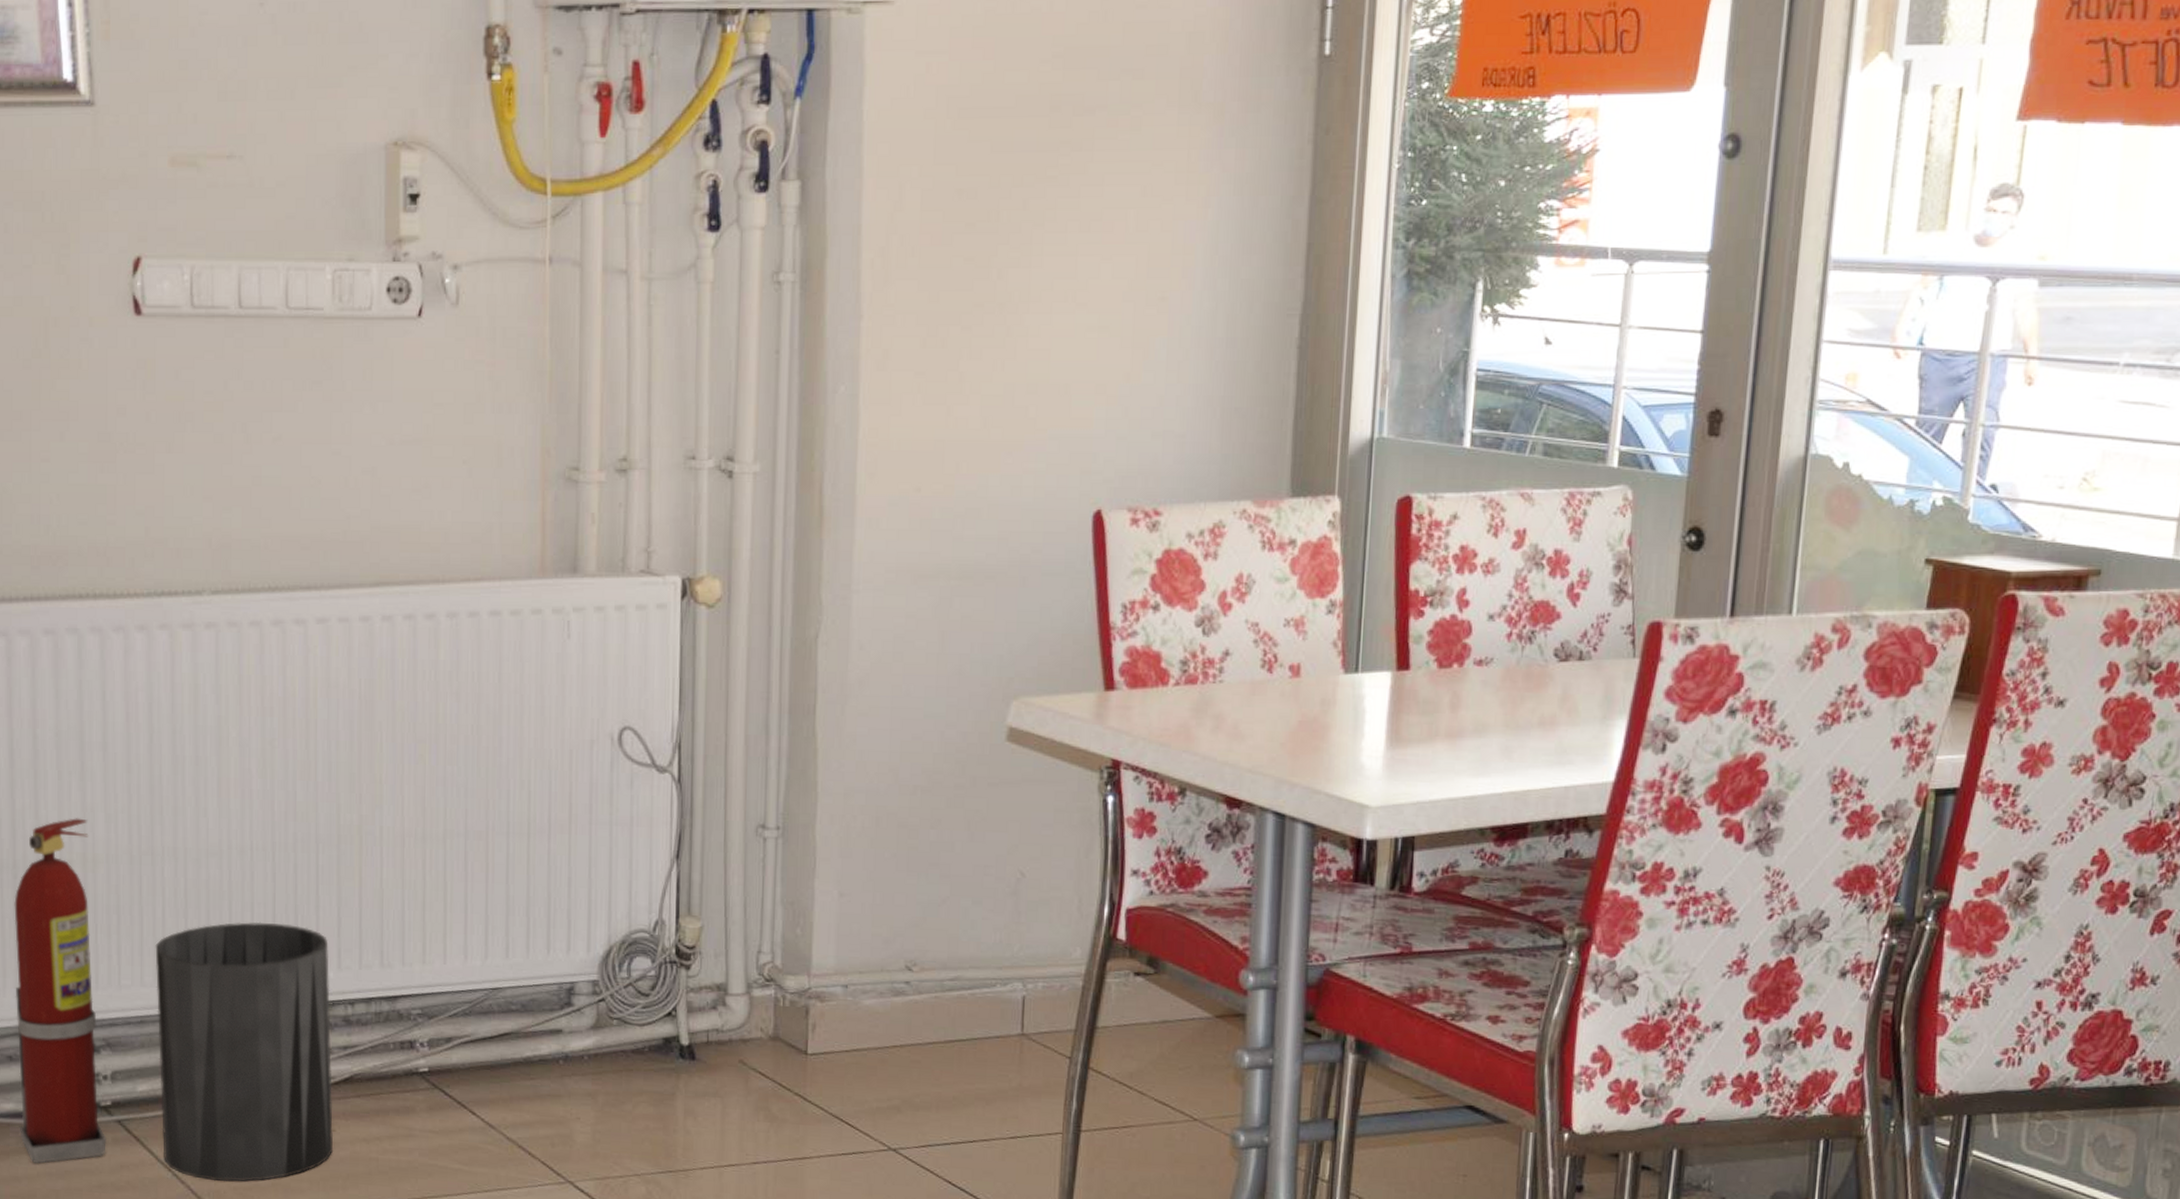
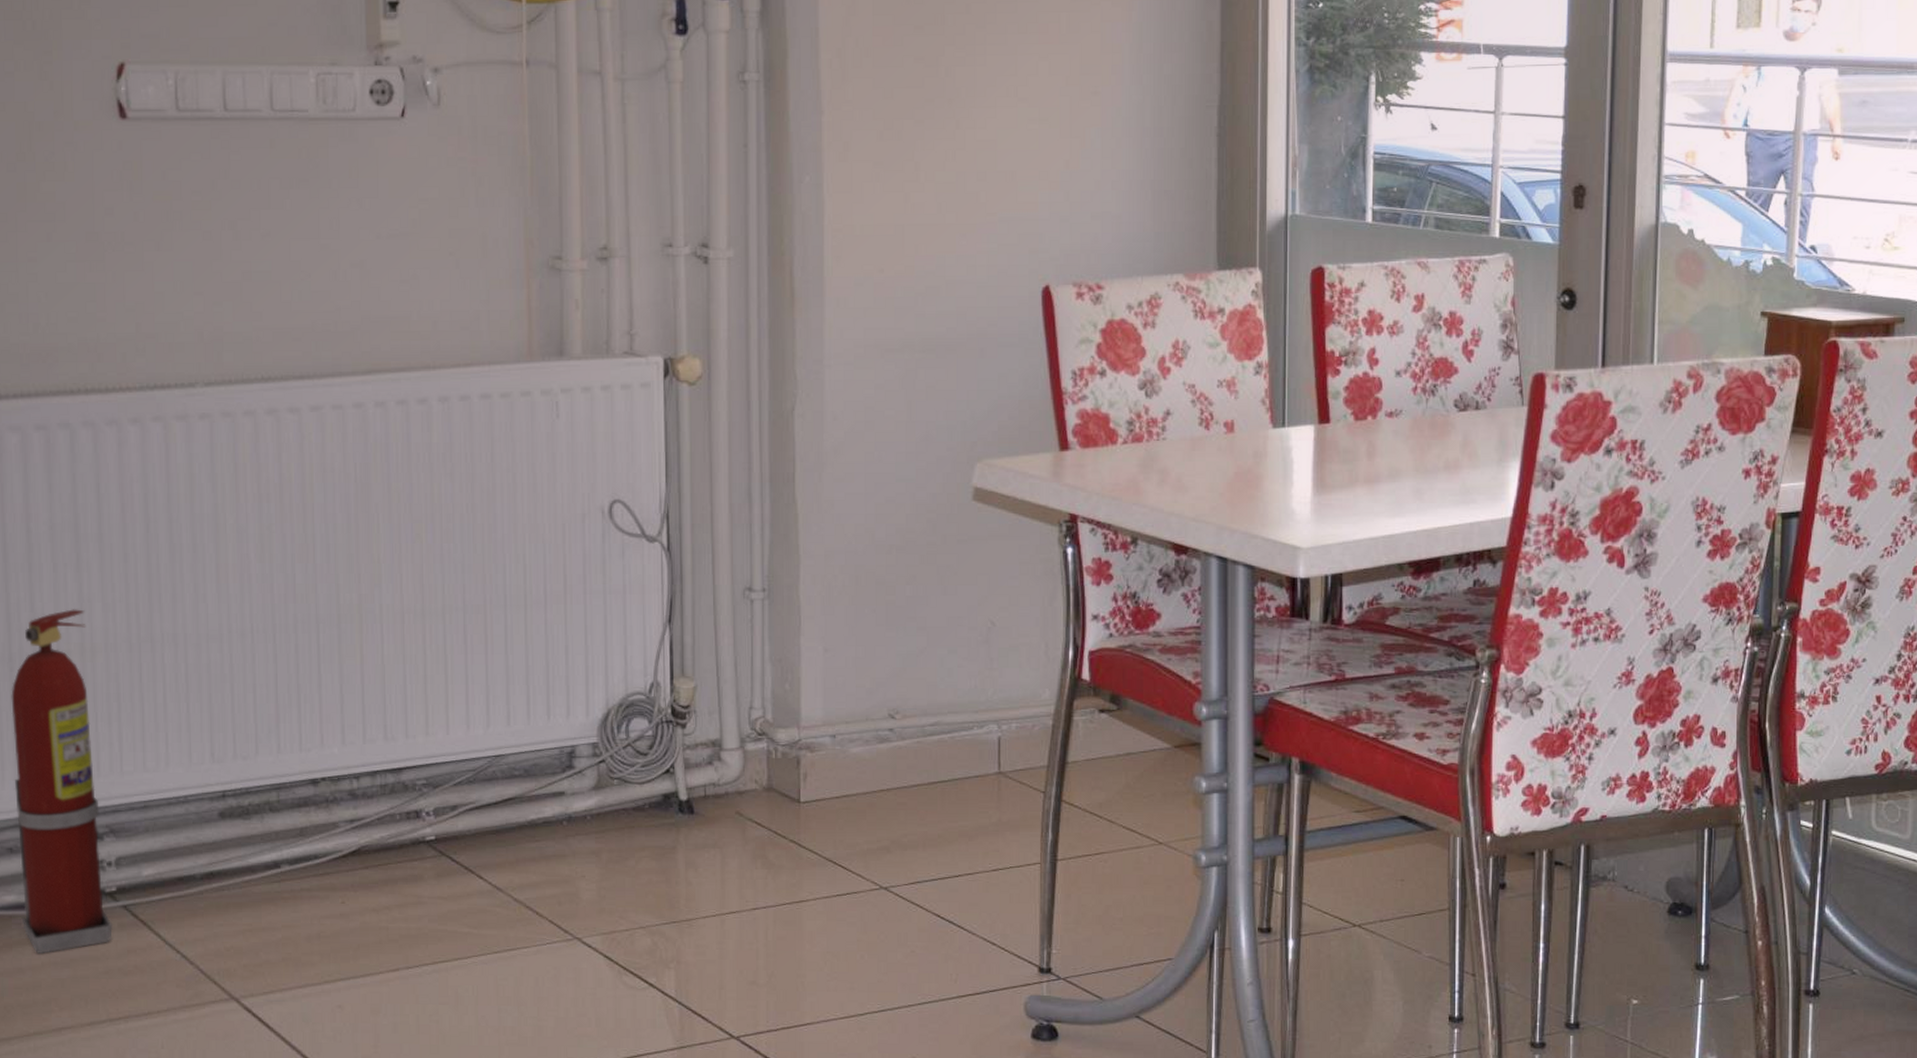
trash can: present [155,921,333,1182] -> none [157,702,342,960]

